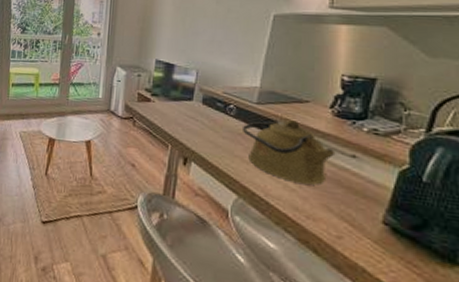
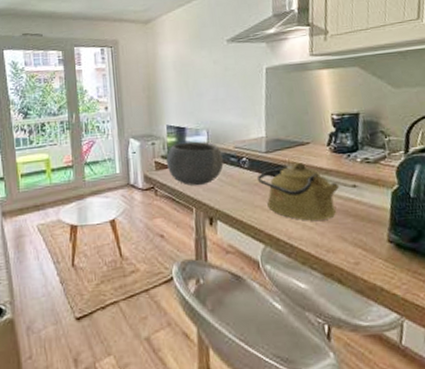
bowl: none [150,79,209,125] -> present [166,141,224,186]

